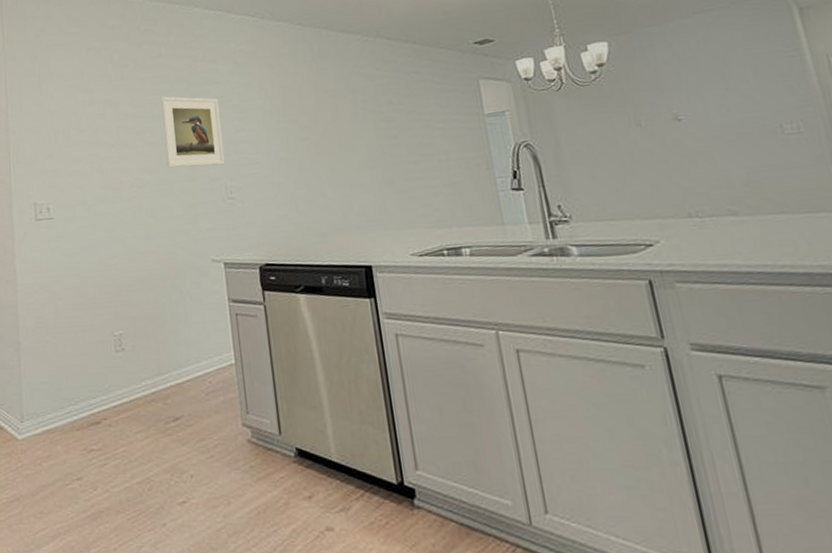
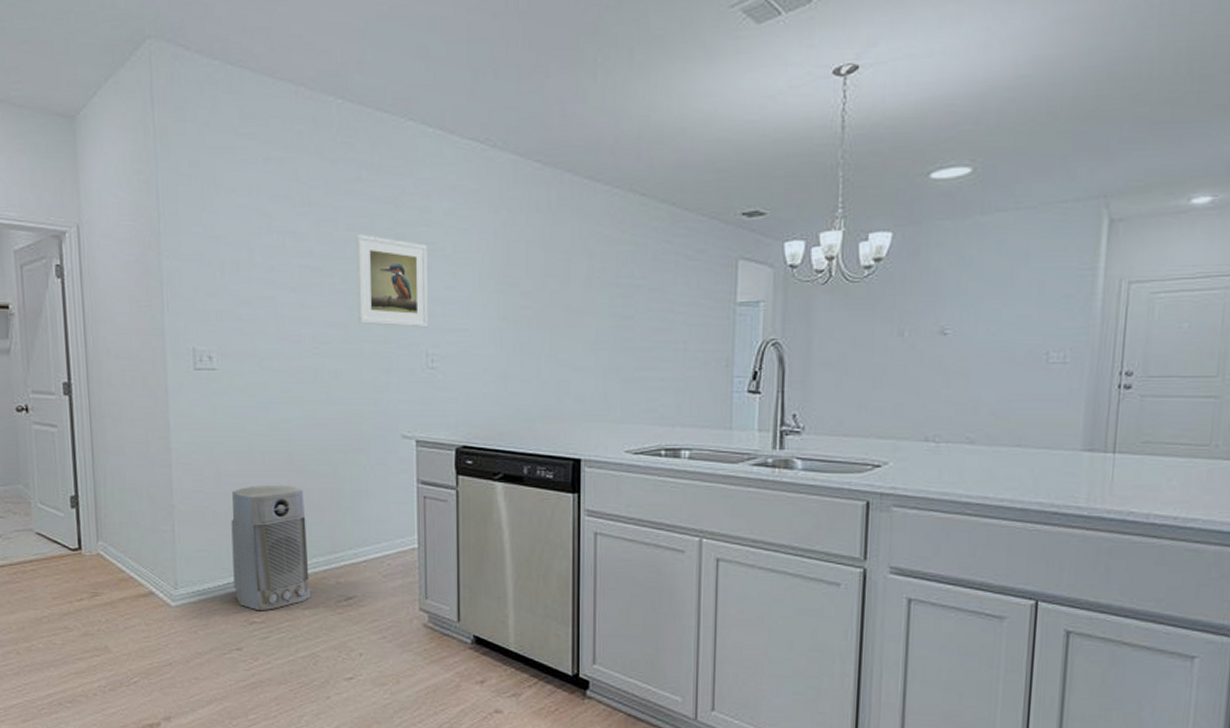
air purifier: none [69,314,141,439] -> present [231,484,310,611]

